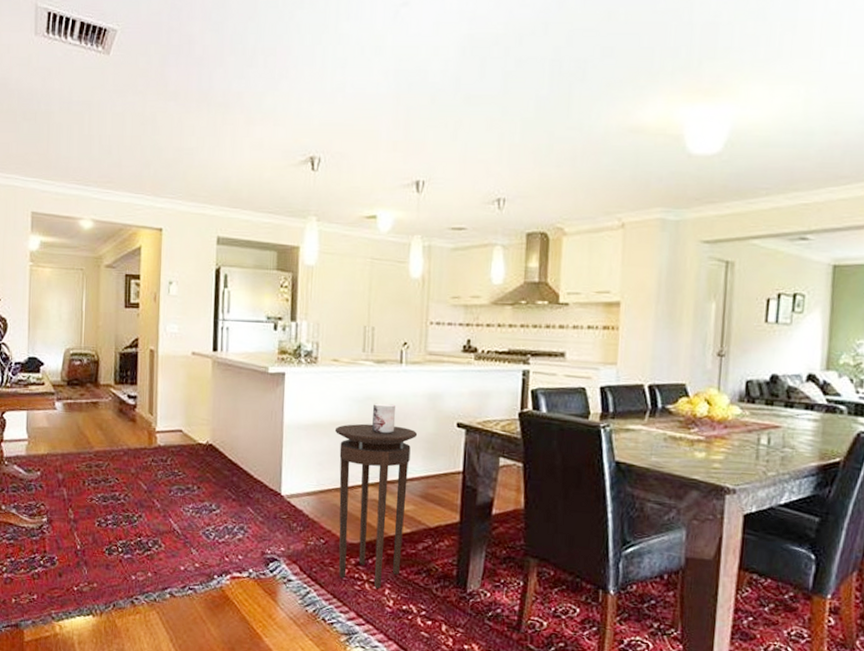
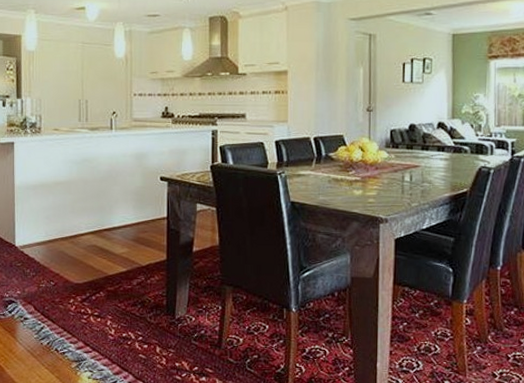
stool: present [334,423,418,589] -> none [58,182,128,321]
mug: present [372,403,396,434] -> none [90,164,109,189]

